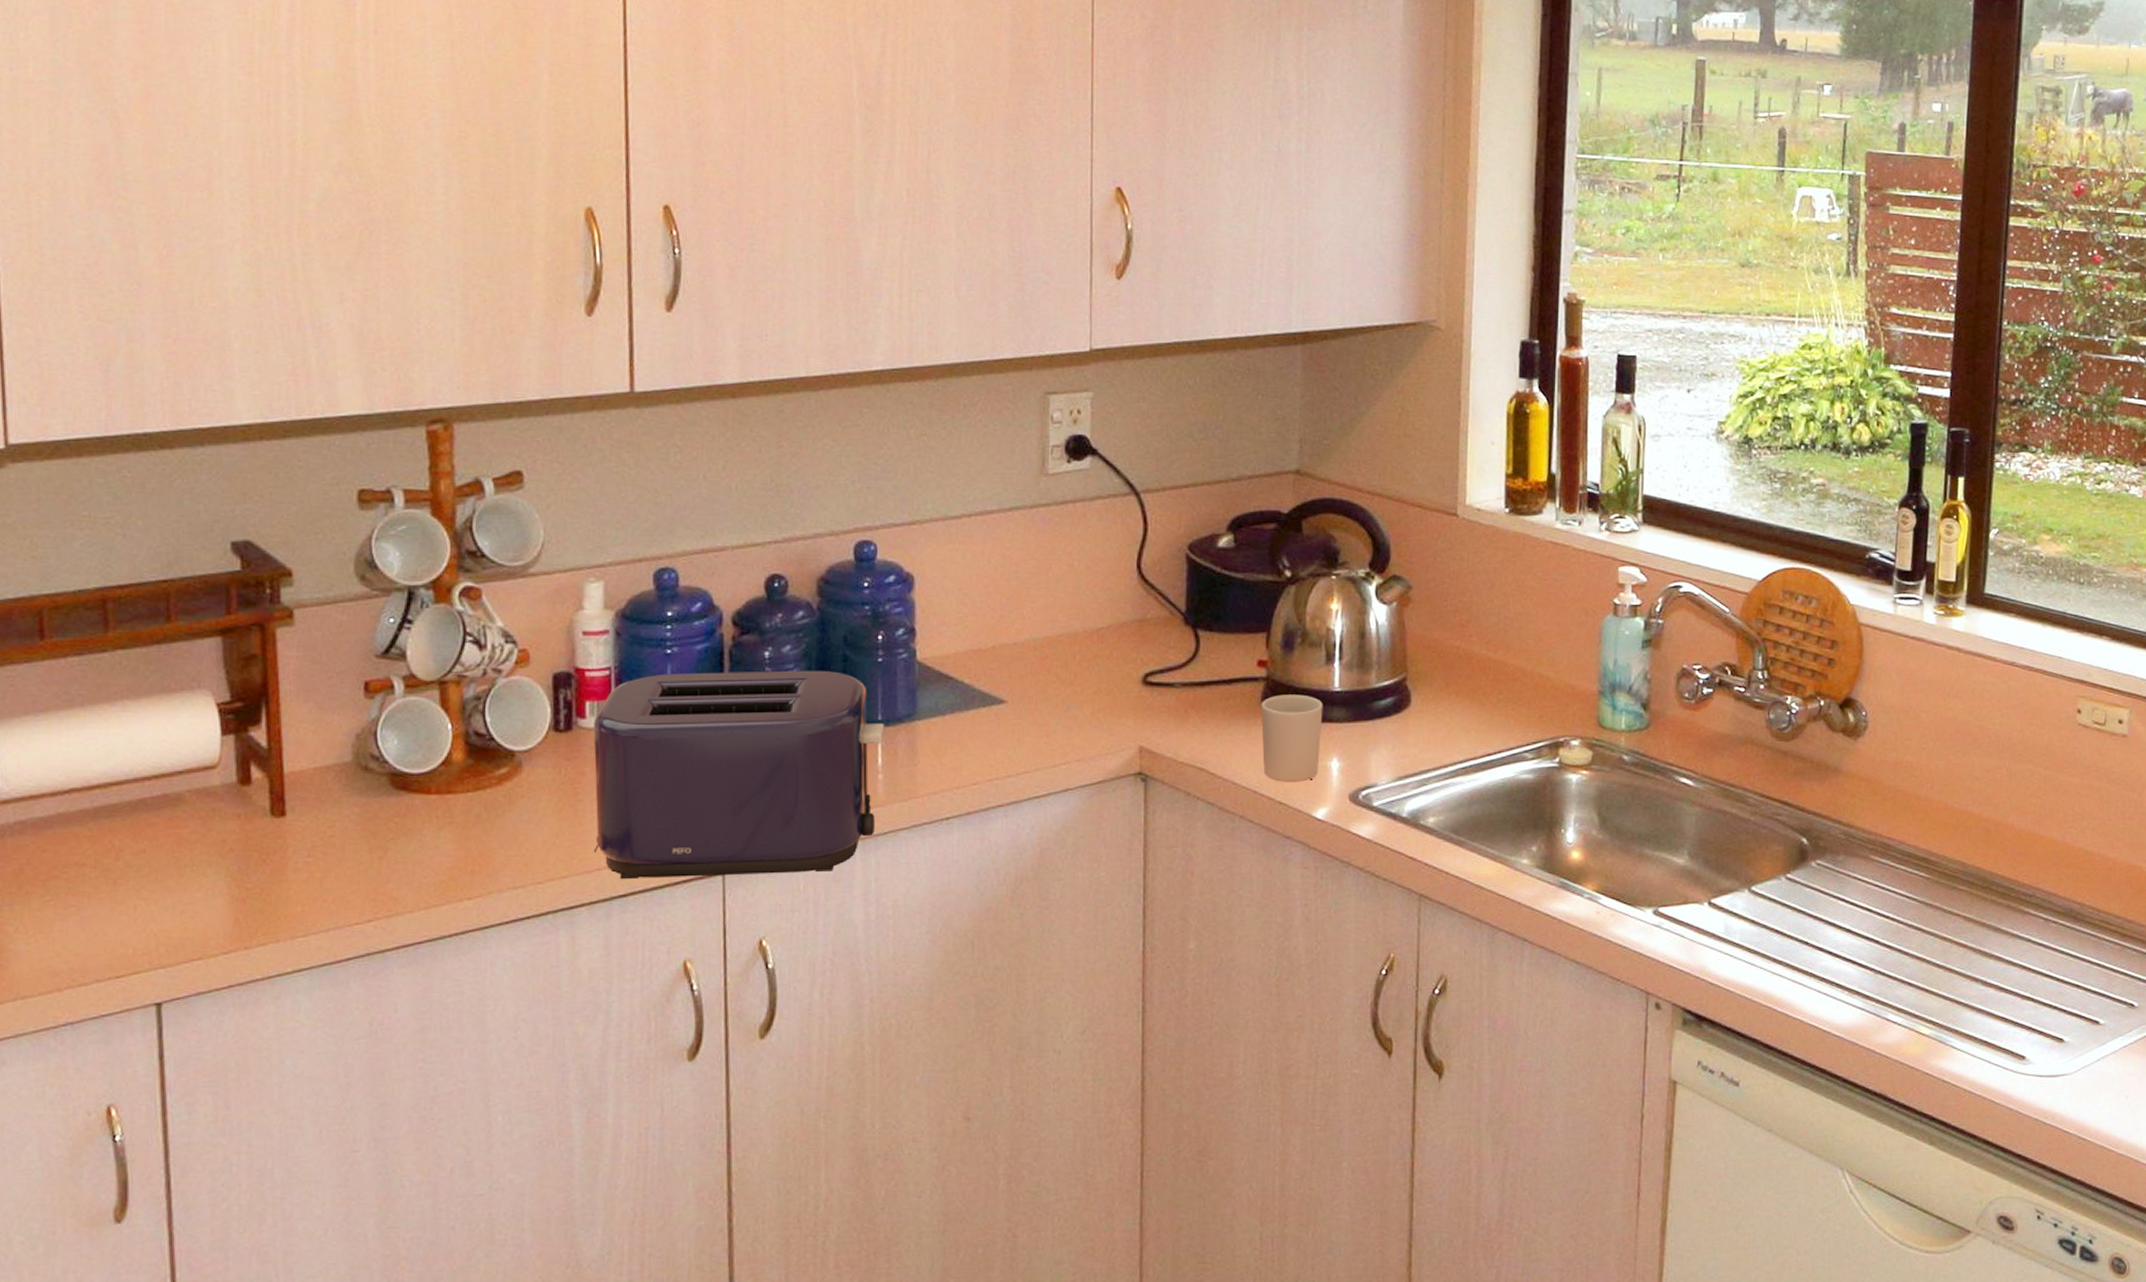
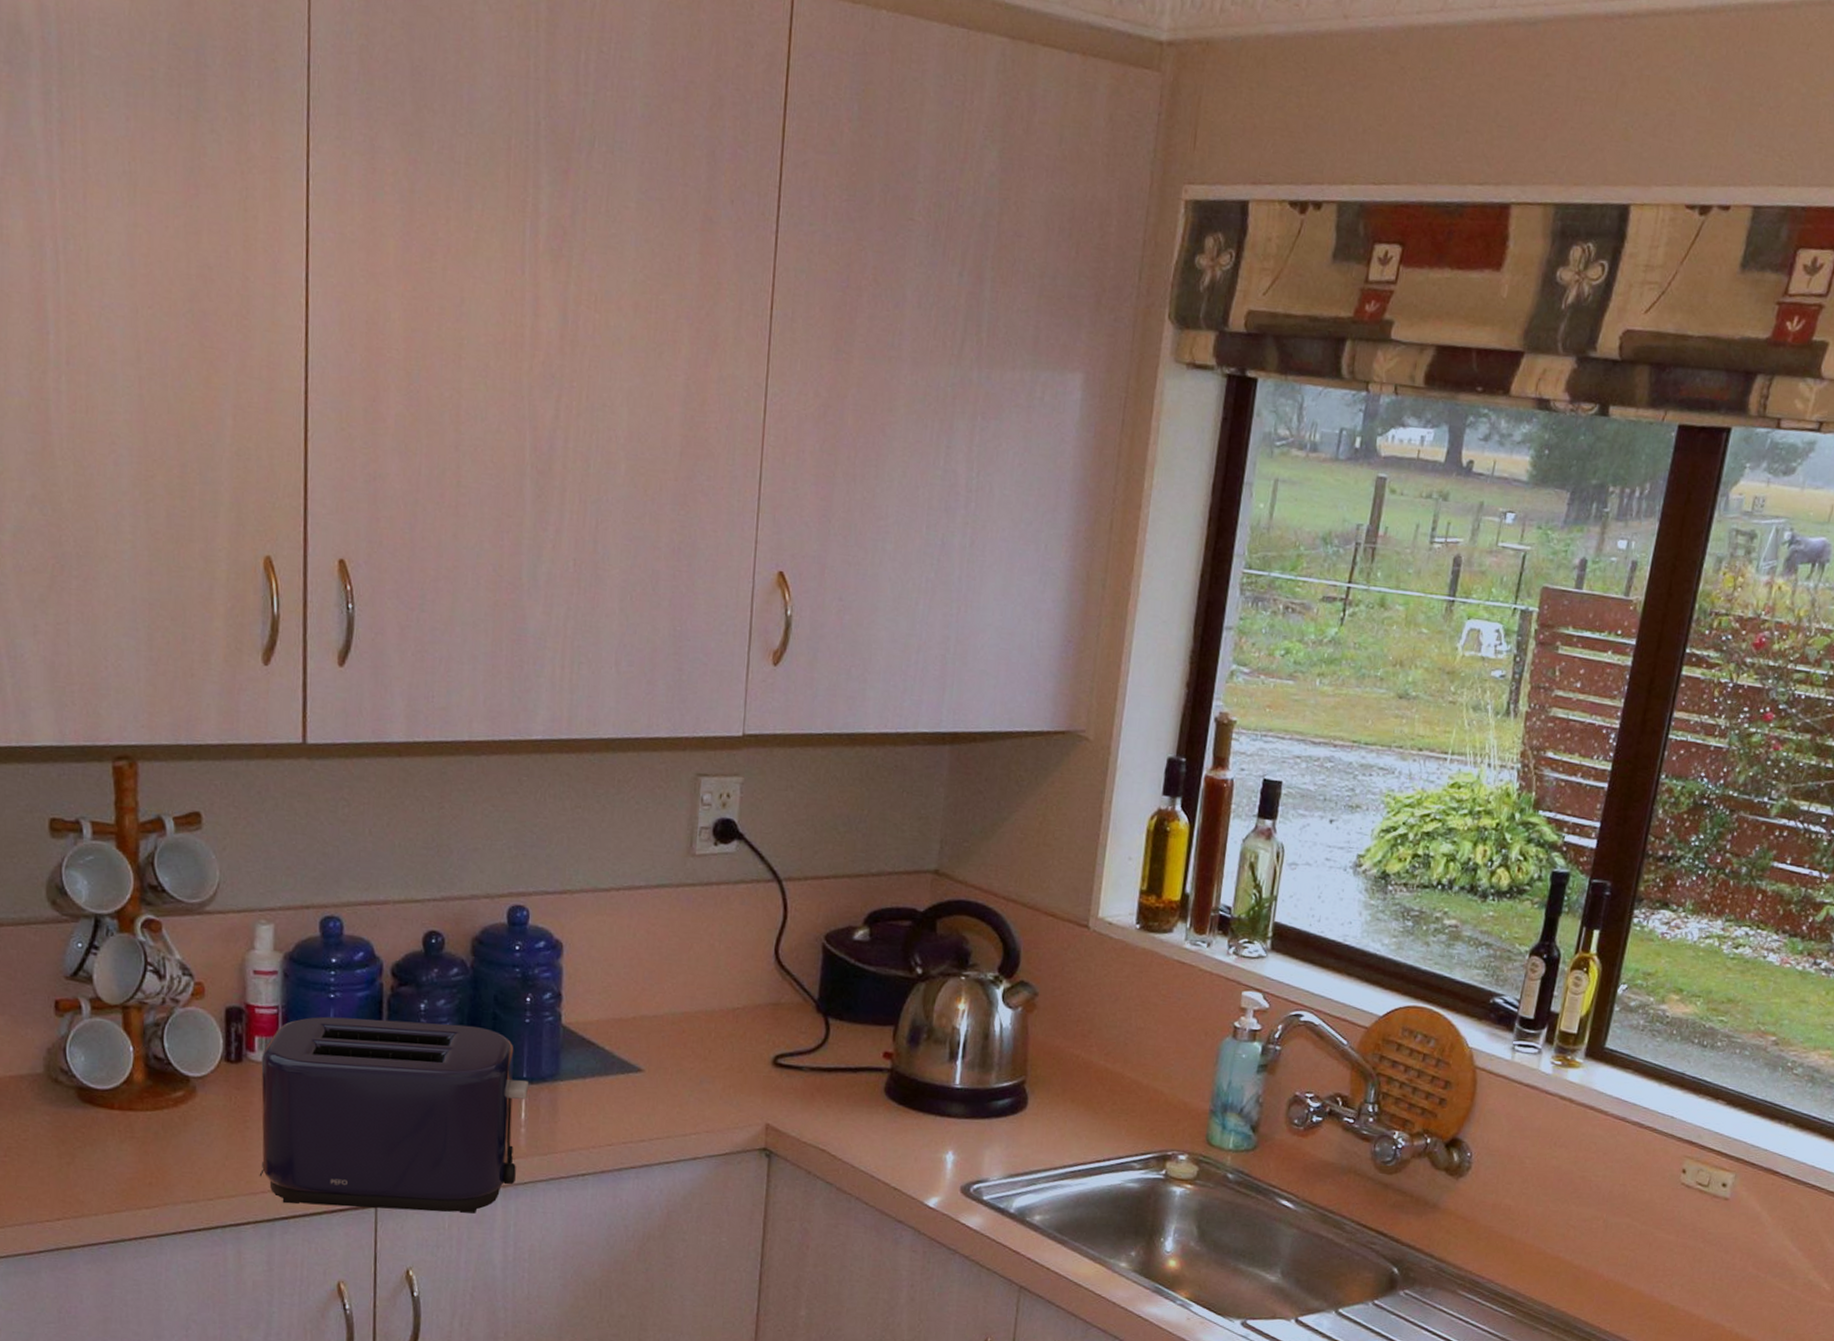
mug: present [1261,694,1323,783] -> none [881,1086,943,1172]

